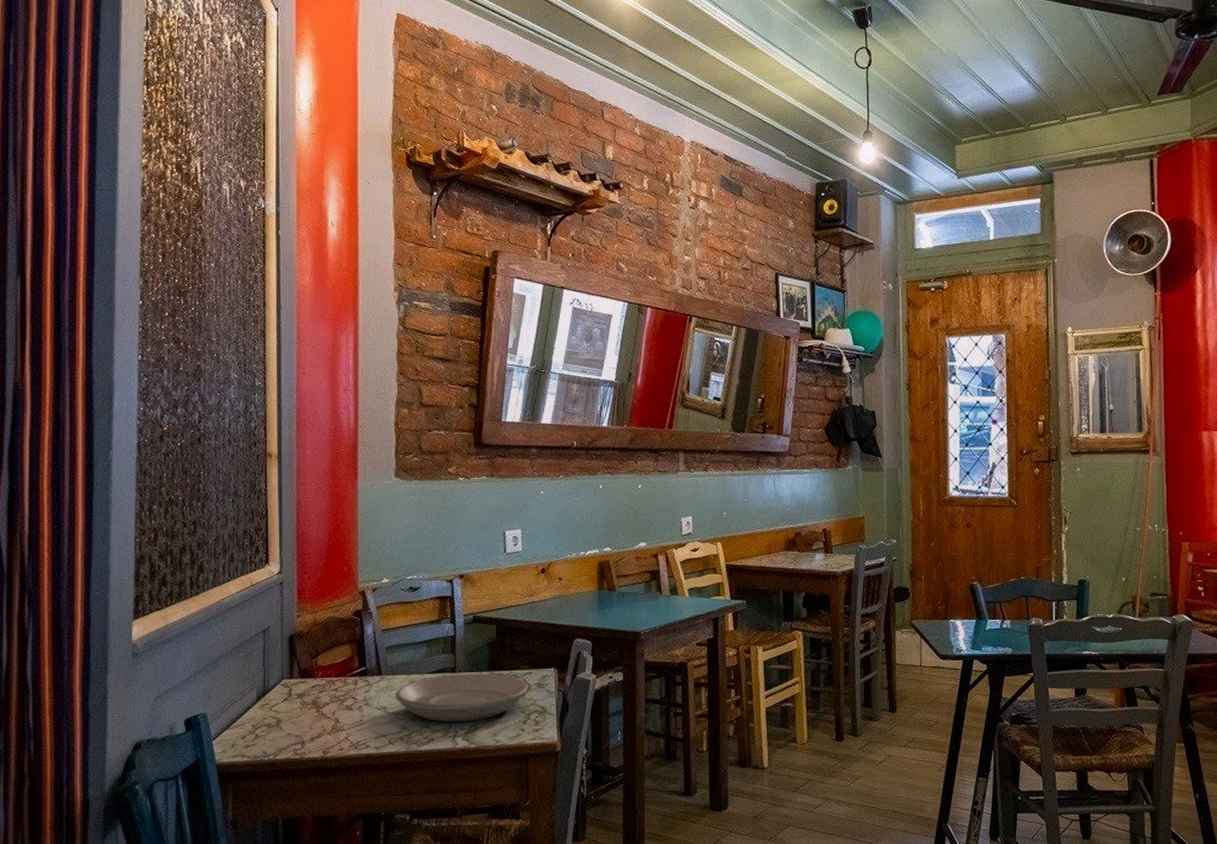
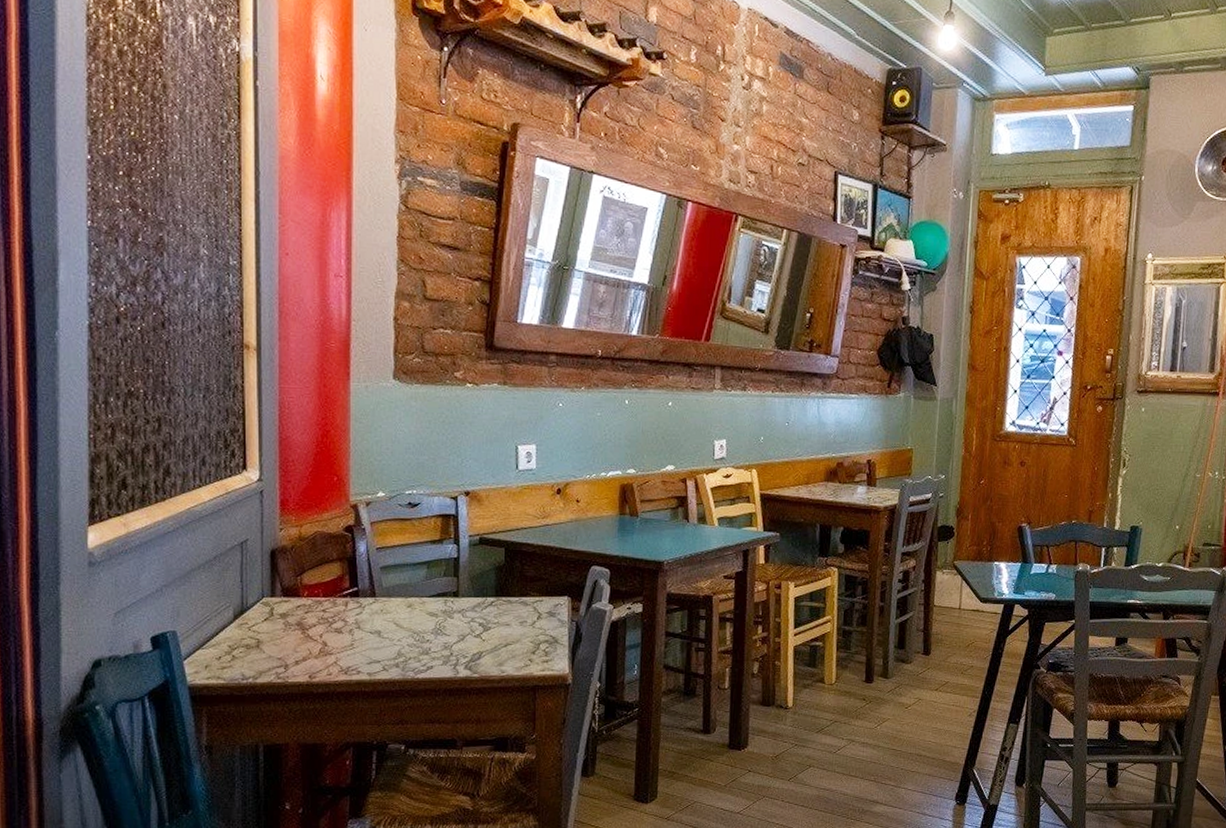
plate: present [395,673,528,722] -> none [391,598,538,650]

